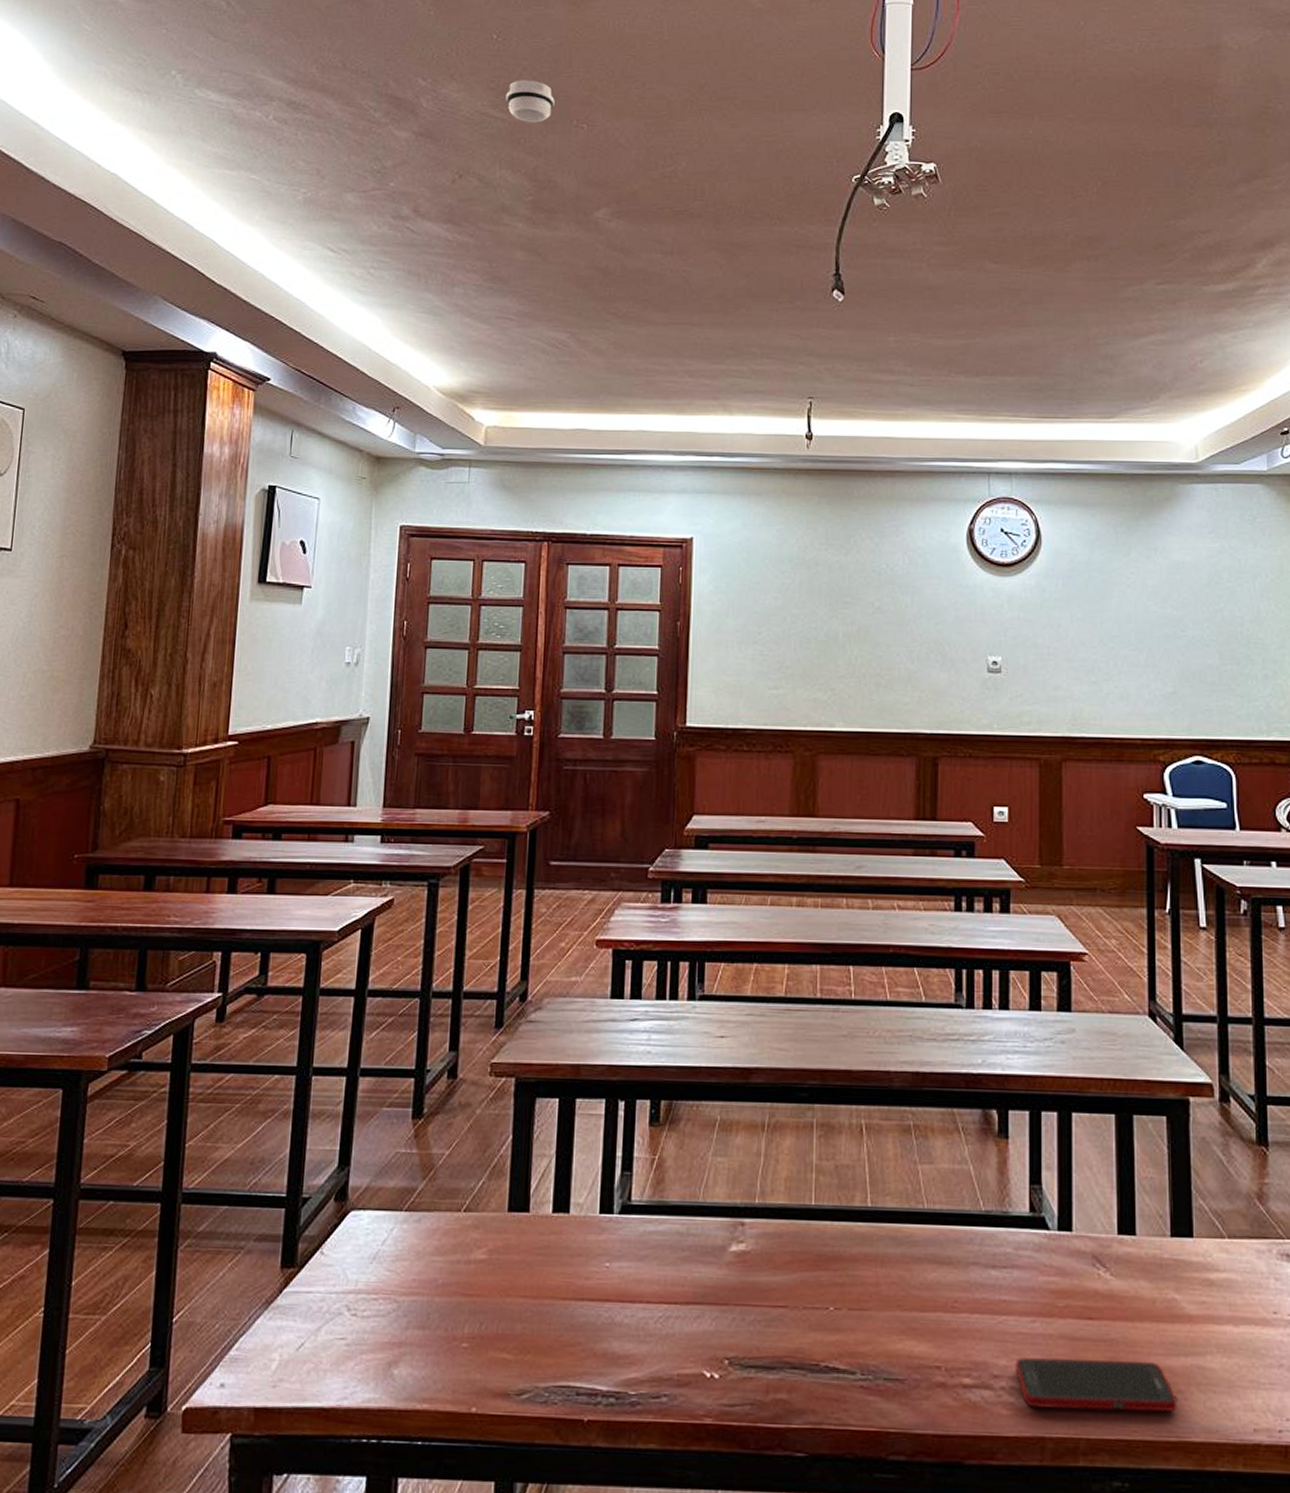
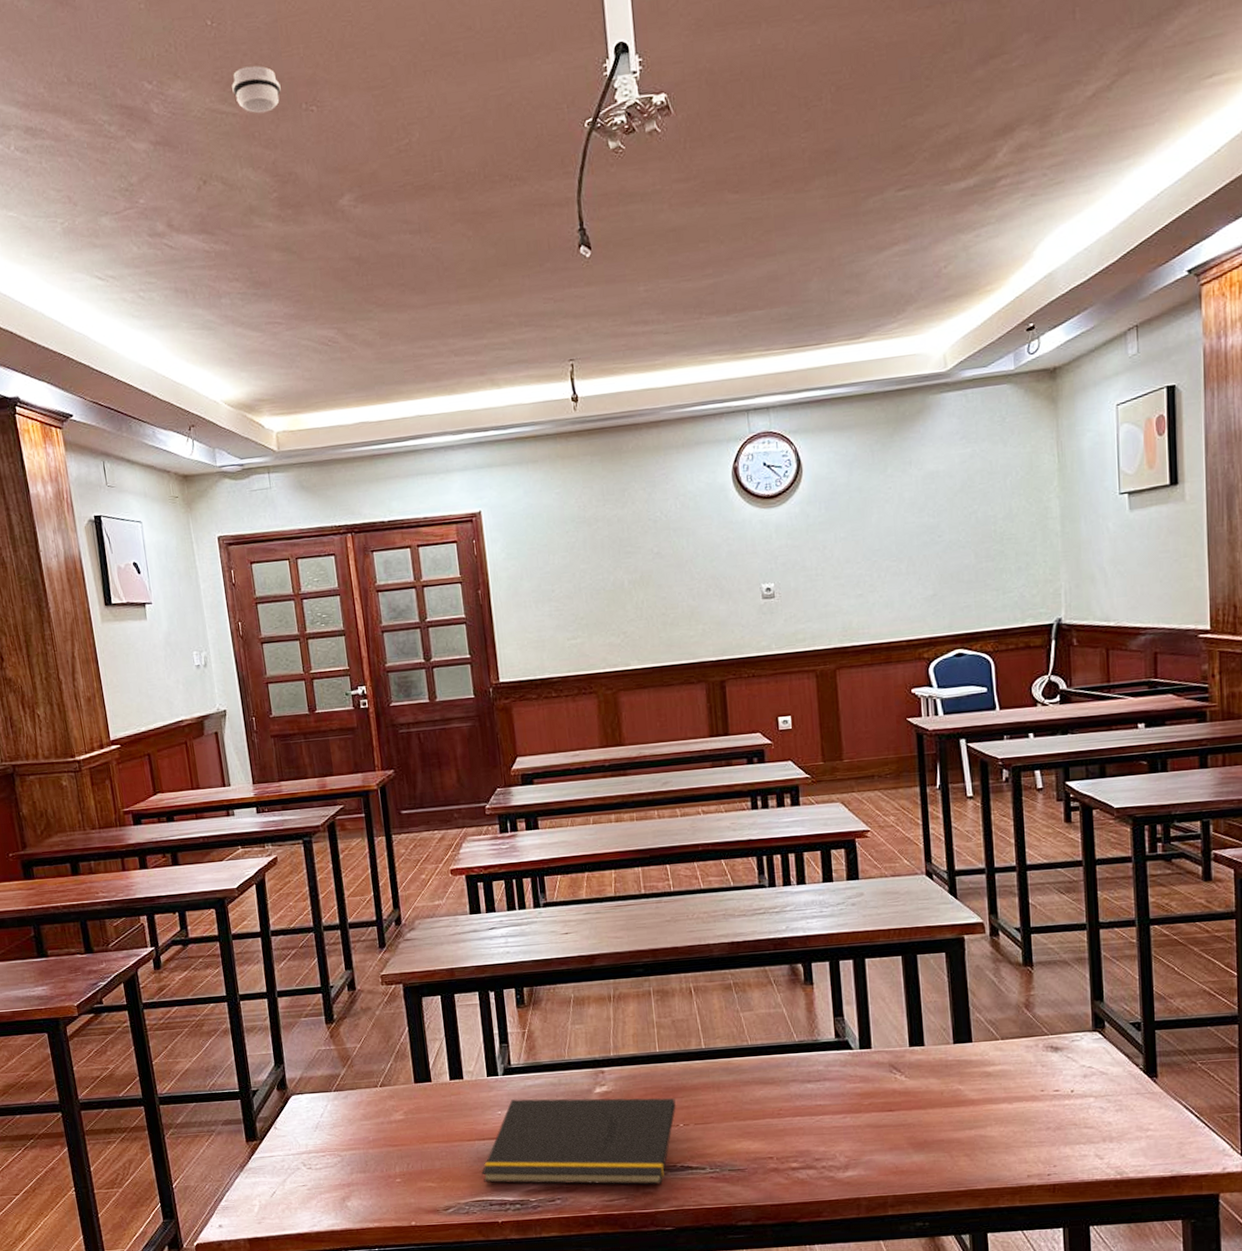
notepad: none [573,1248,829,1389] -> present [482,1097,677,1185]
cell phone: present [1015,1357,1177,1412] -> none [832,1136,965,1178]

